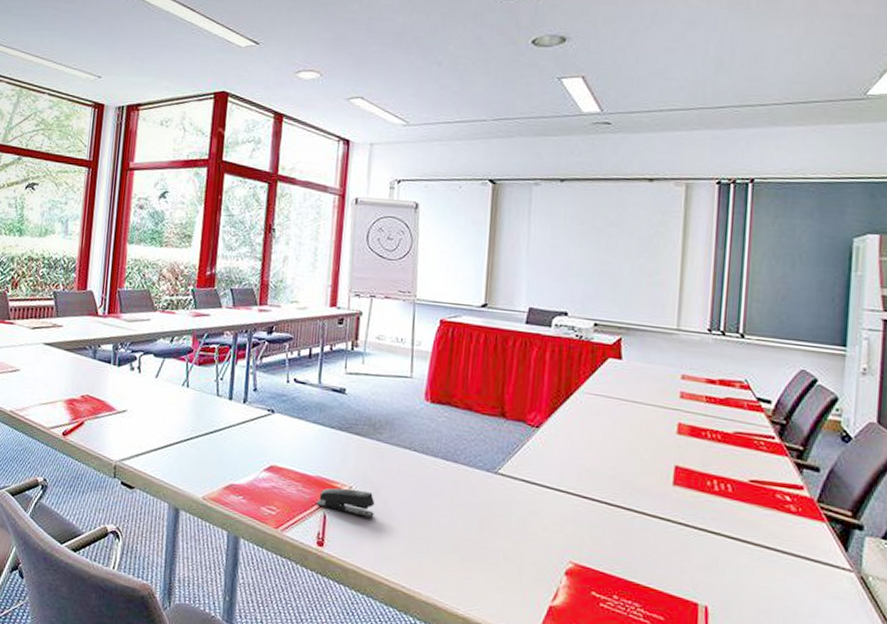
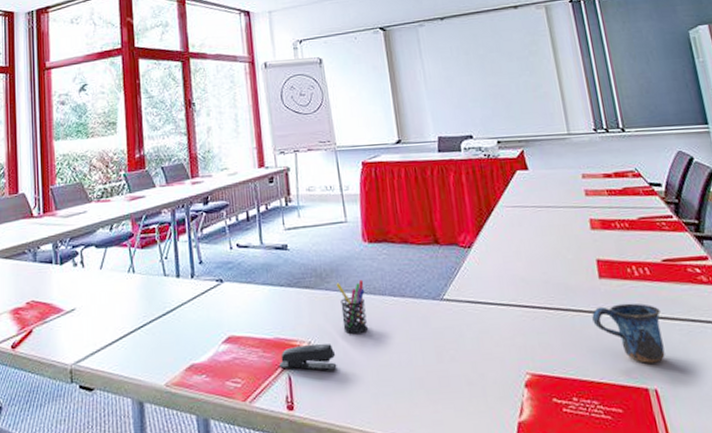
pen holder: none [387,435,418,490] -> present [336,279,369,335]
mug: none [655,513,733,581] -> present [592,303,665,363]

